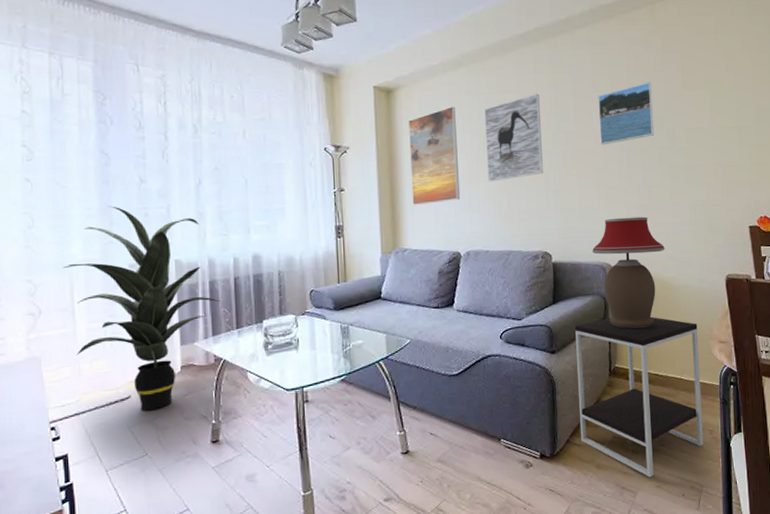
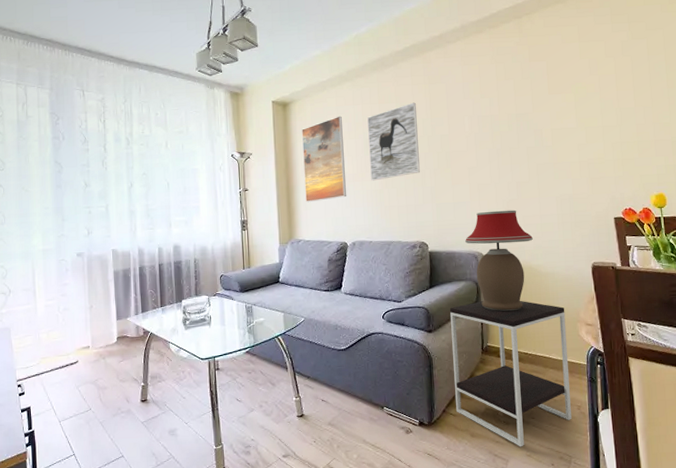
indoor plant: present [63,206,220,411] -> none [27,206,148,374]
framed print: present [598,82,655,145] -> none [469,88,522,147]

